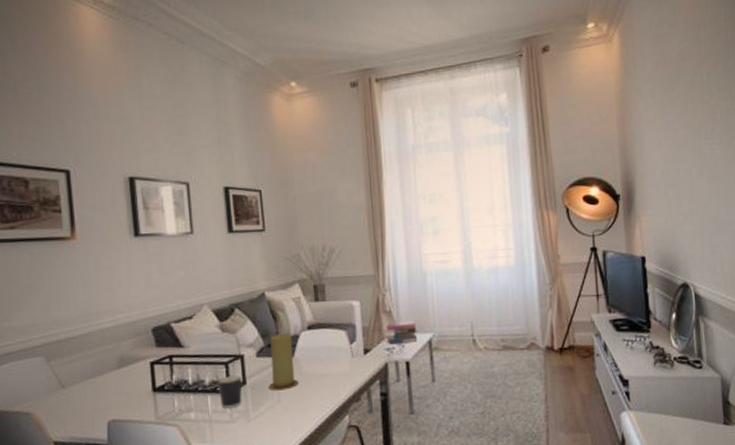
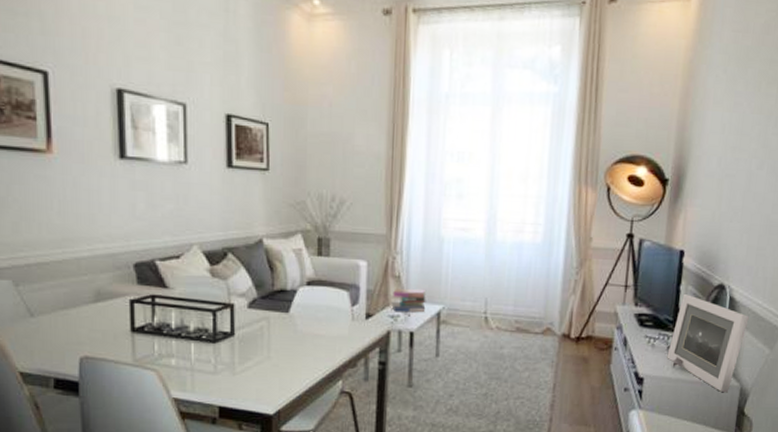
mug: present [218,375,243,409] -> none [204,324,230,359]
candle: present [268,333,298,391] -> none [258,286,291,347]
picture frame: none [646,295,717,385] -> present [667,293,749,393]

